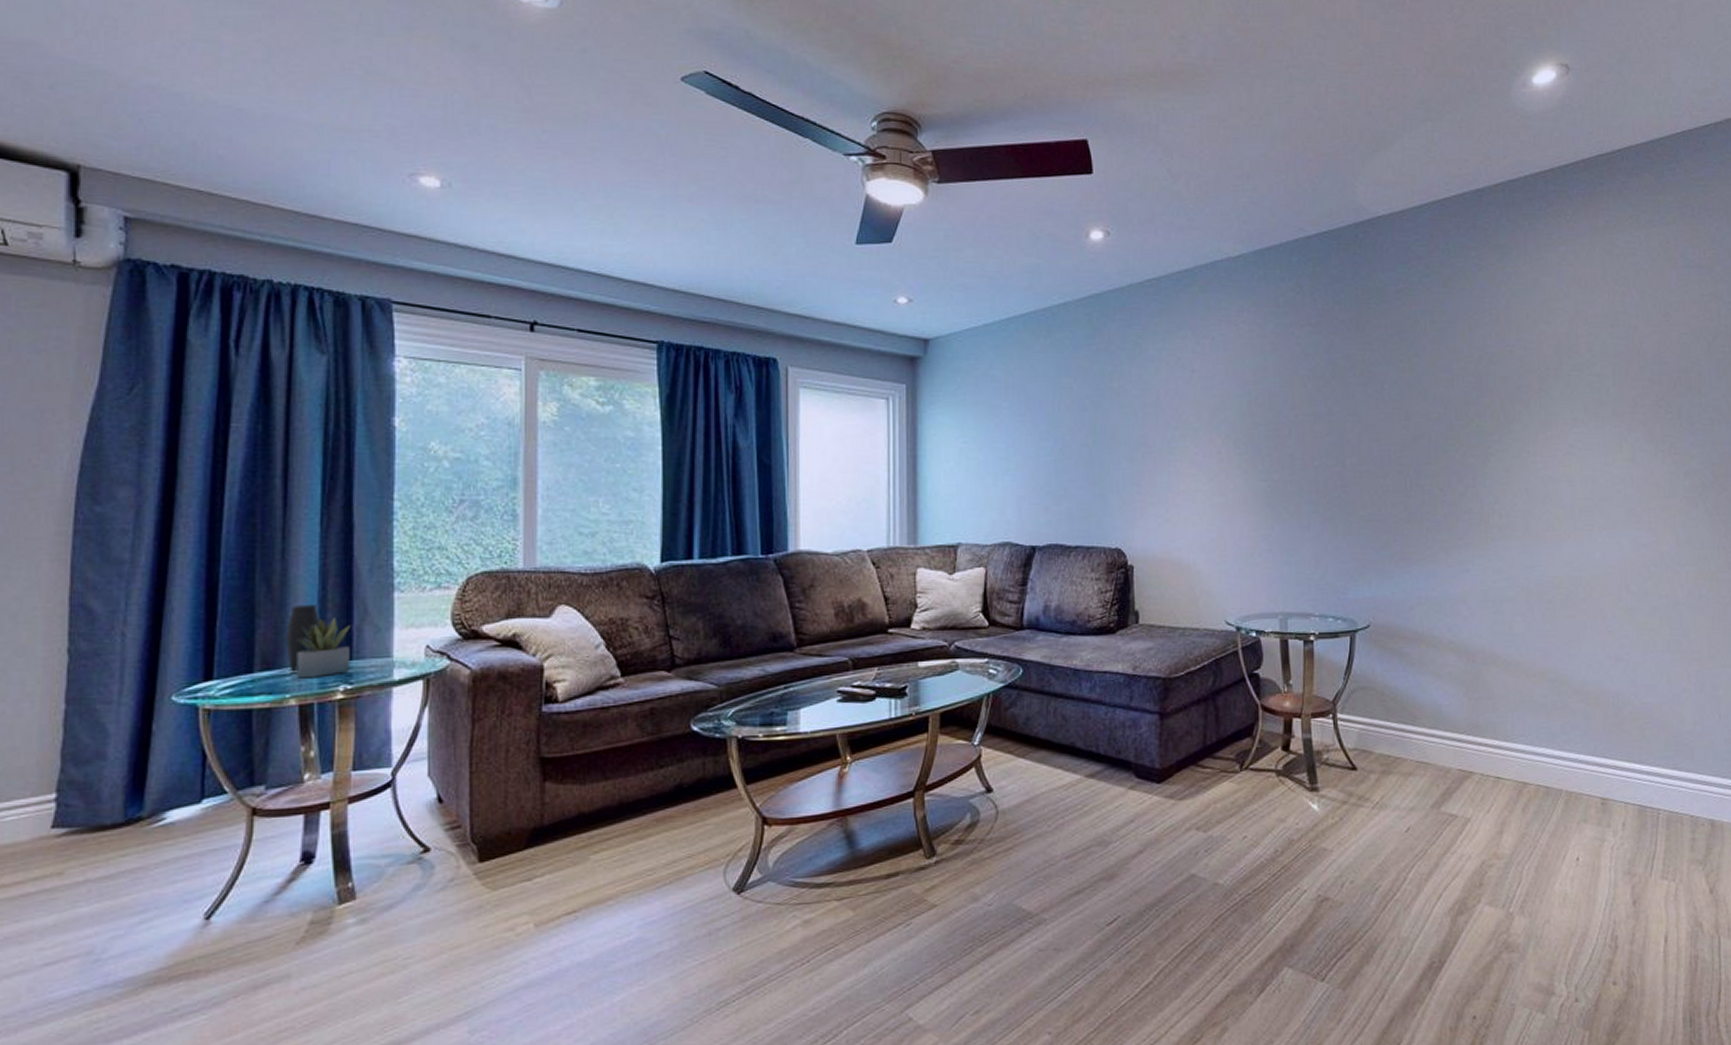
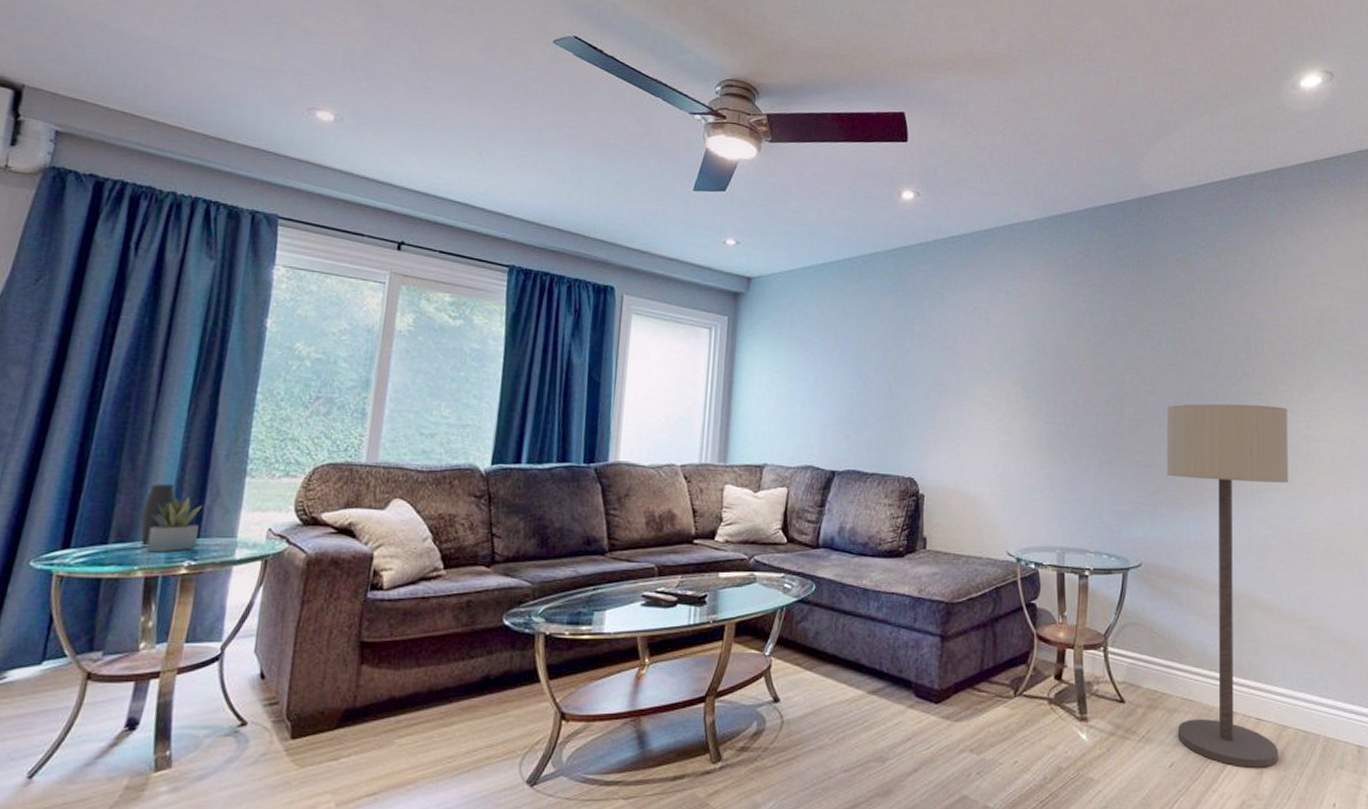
floor lamp: none [1393,447,1526,828] -> present [1167,403,1289,768]

